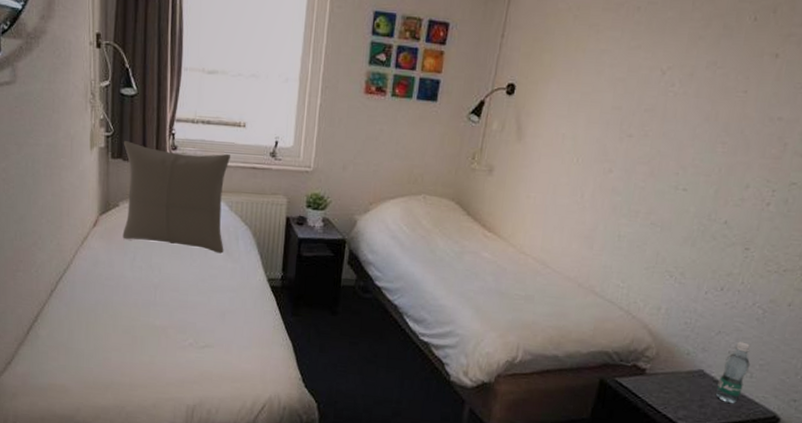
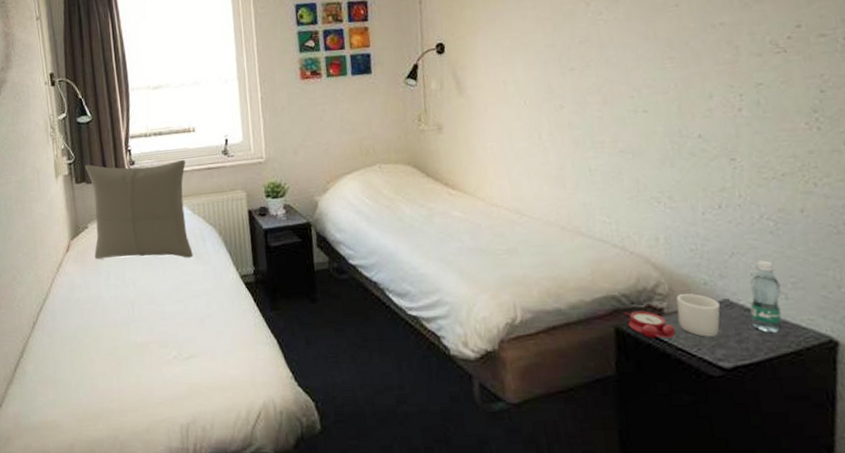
alarm clock: none [611,367,651,395] -> present [624,311,676,339]
mug: none [655,358,694,399] -> present [676,293,721,337]

